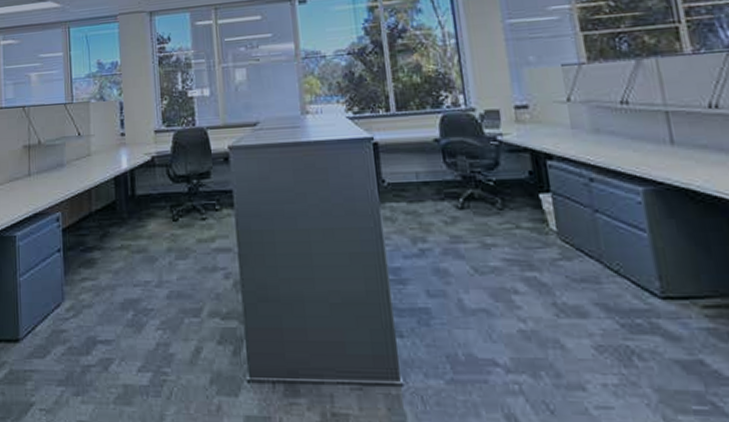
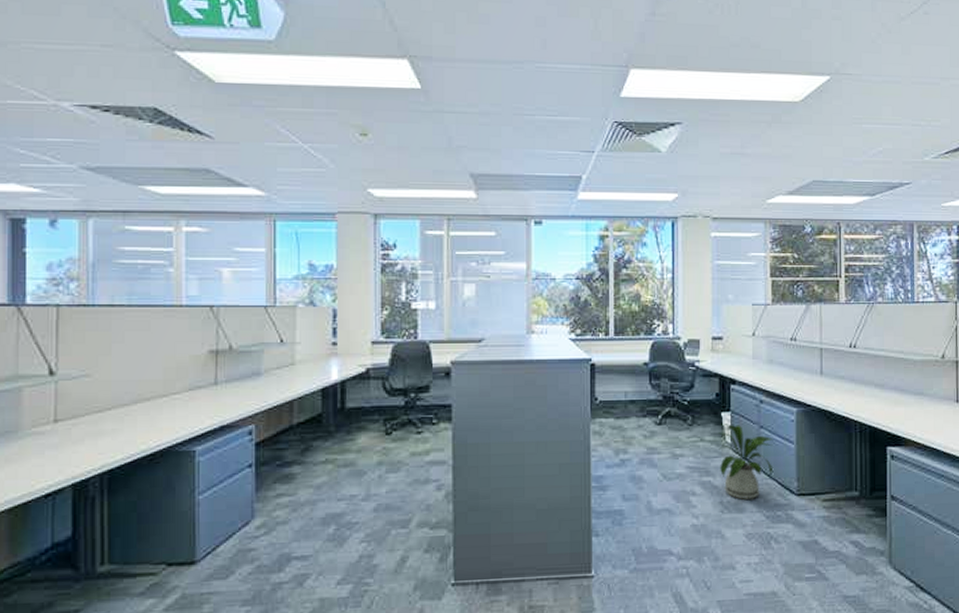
house plant: none [539,207,621,301] -> present [719,424,773,500]

